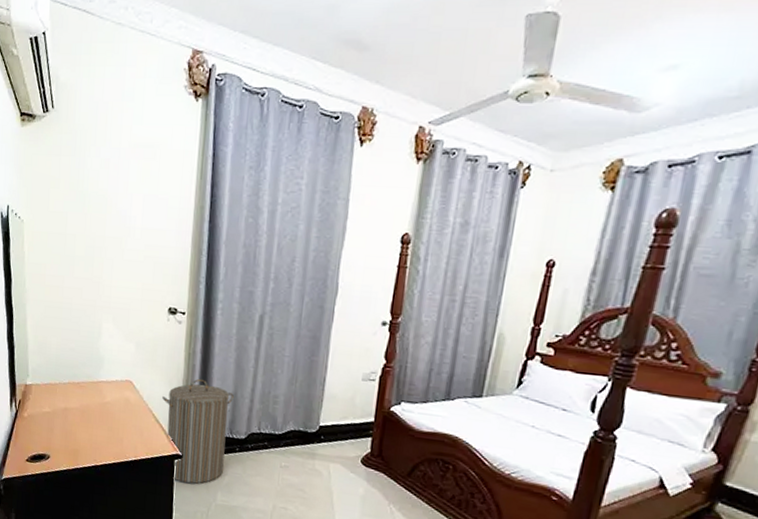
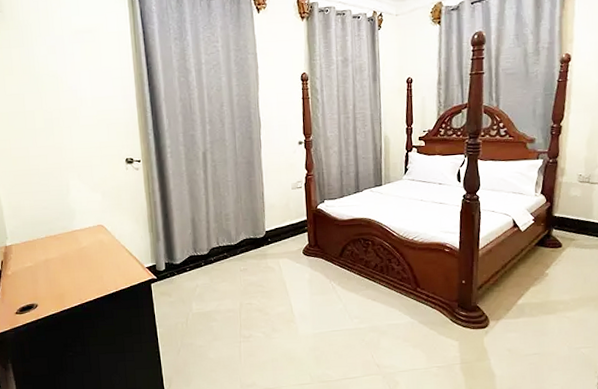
laundry hamper: present [162,378,234,484] -> none [132,212,194,302]

